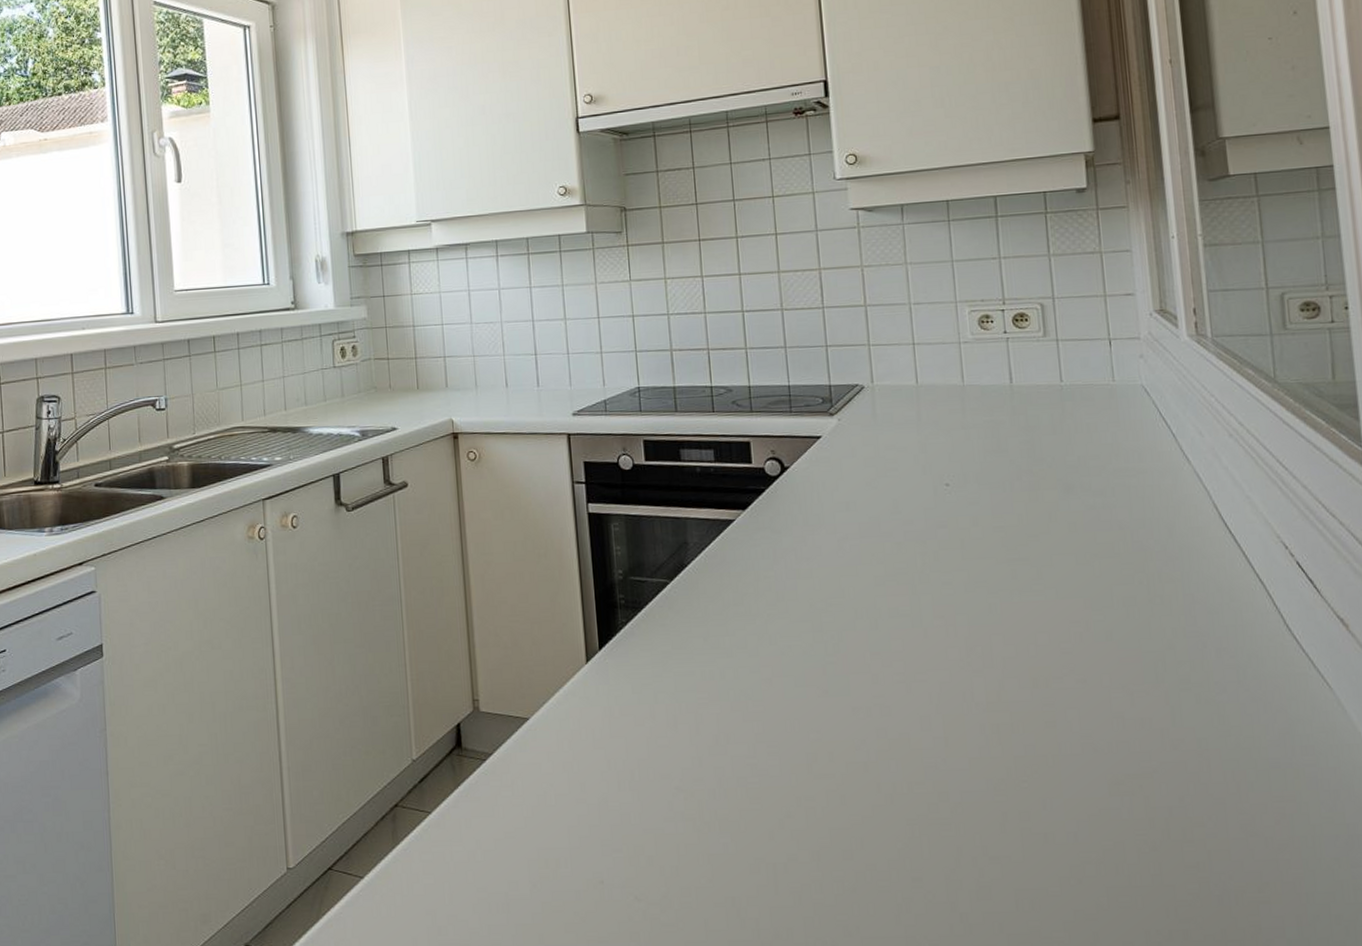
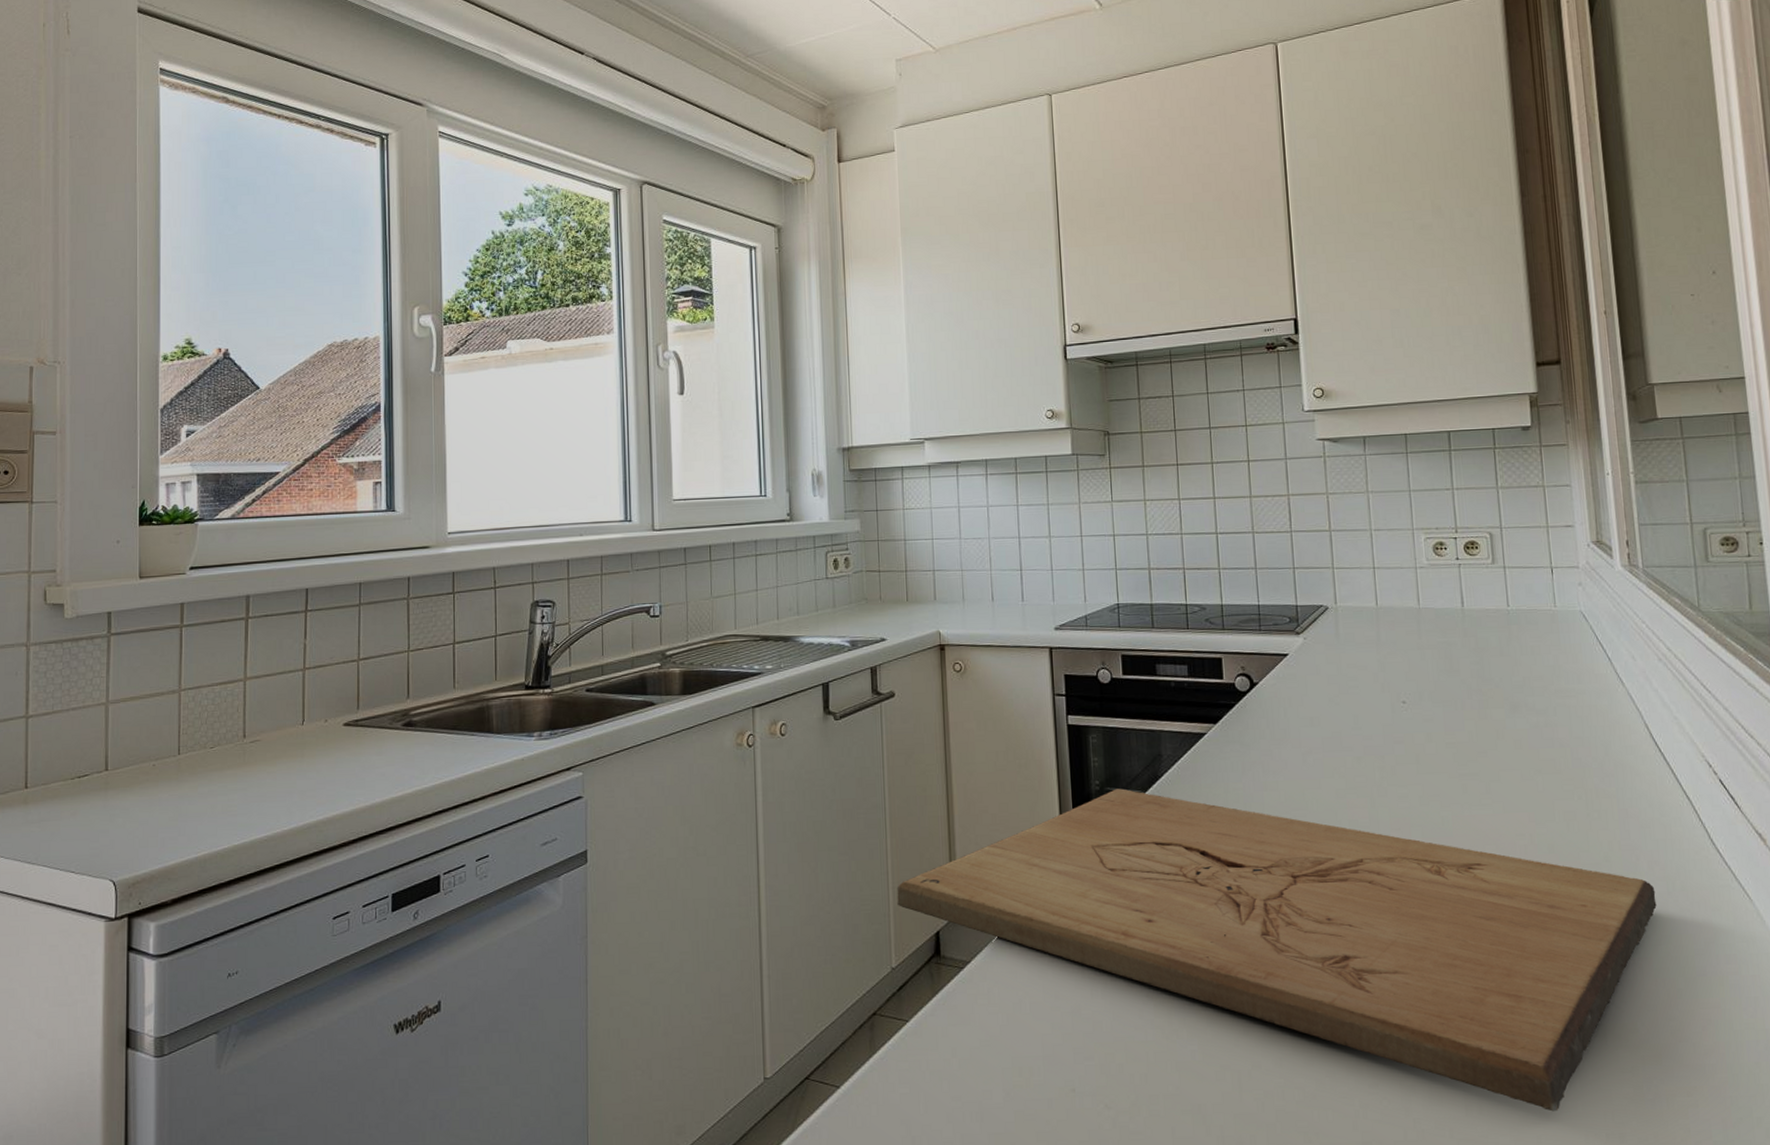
cutting board: none [415,577,1226,907] -> present [897,788,1657,1112]

